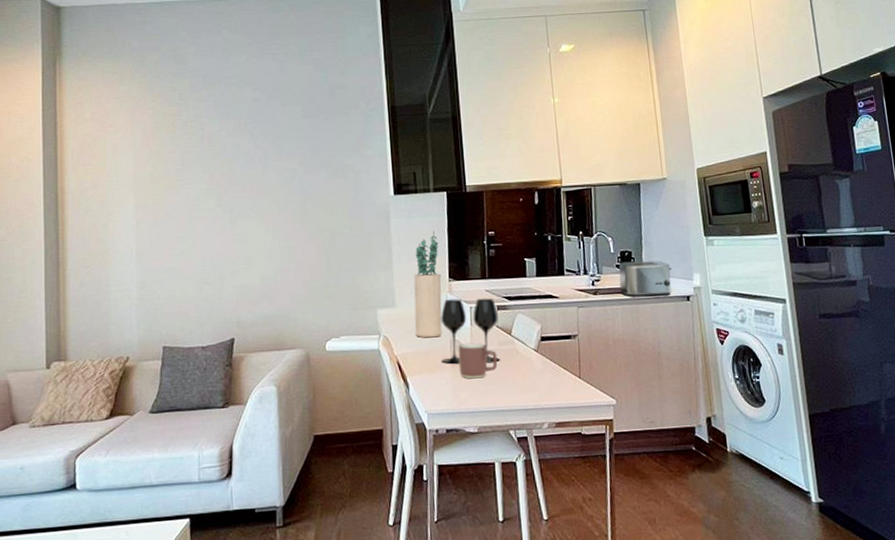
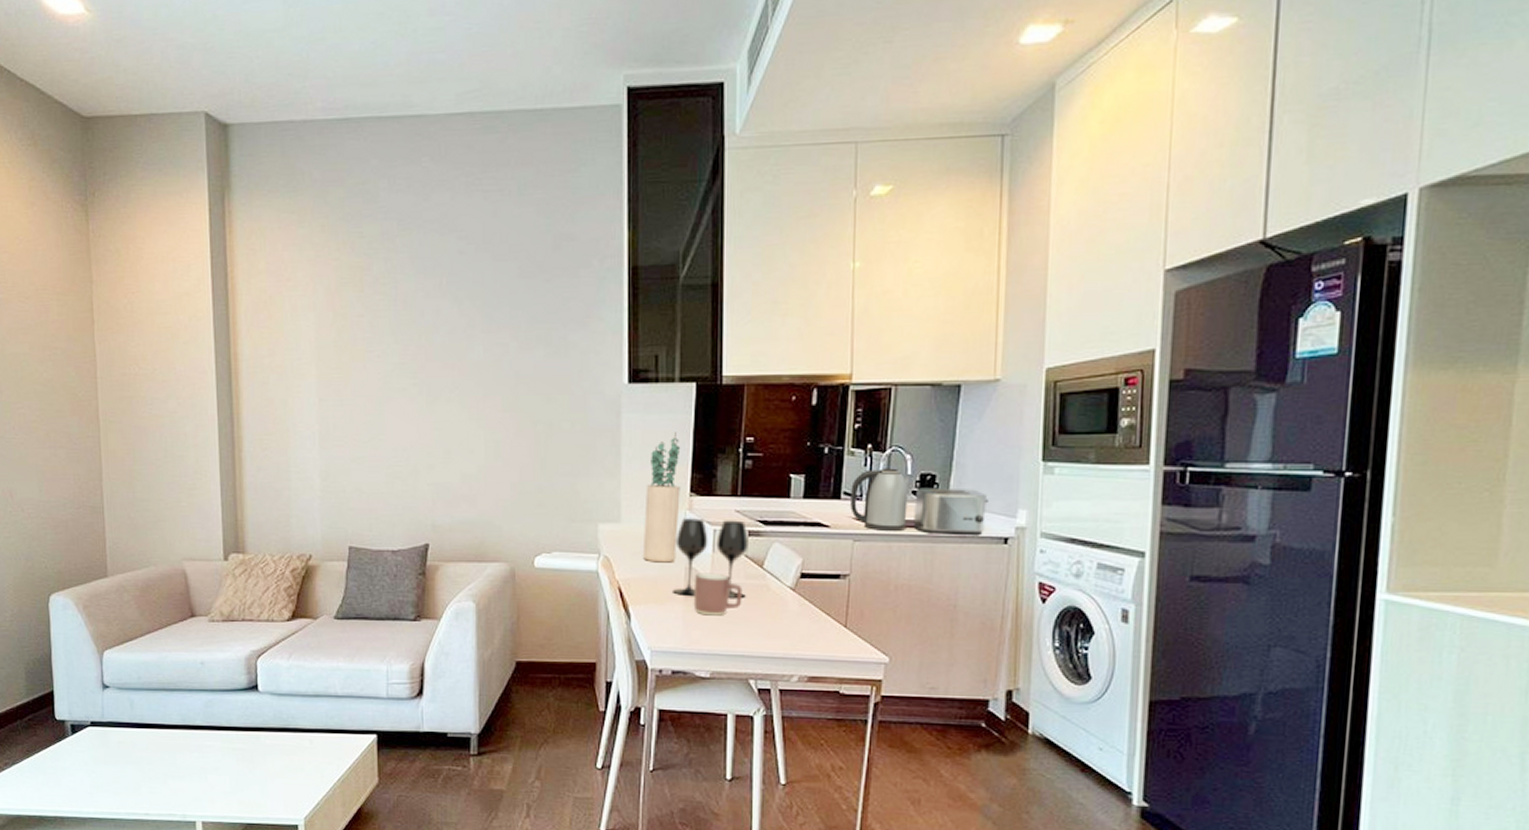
kettle: none [571,248,615,299] -> present [850,468,910,532]

